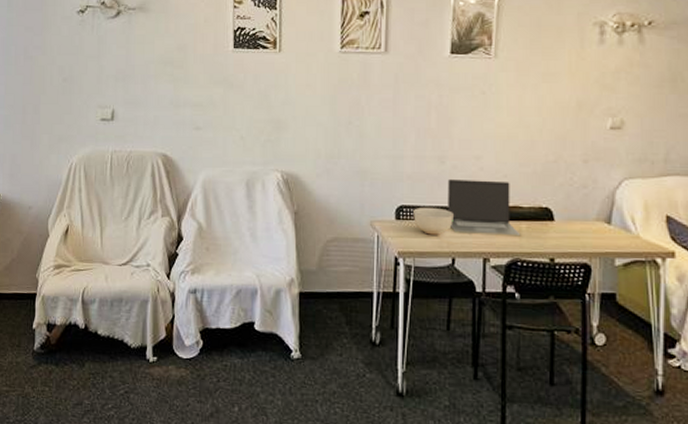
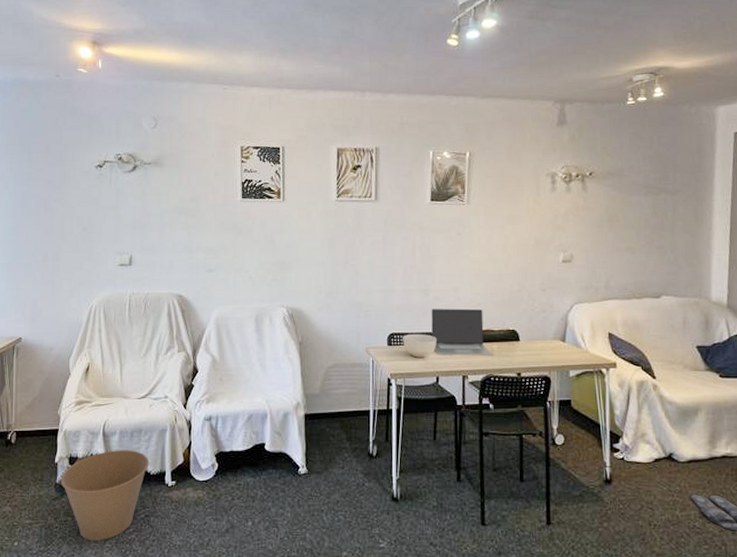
basket: none [38,319,130,415] -> present [60,450,150,540]

